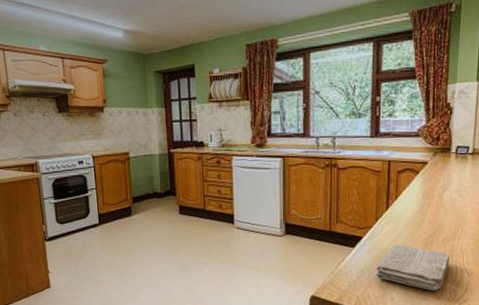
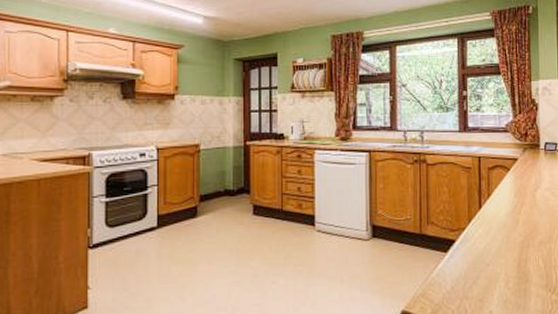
washcloth: present [376,245,450,290] -> none [472,249,548,301]

